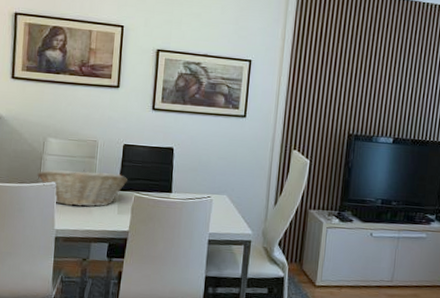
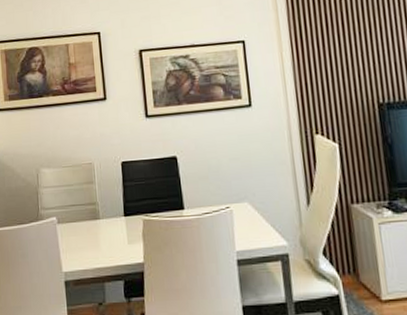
fruit basket: present [37,169,127,207] -> none [36,196,132,243]

